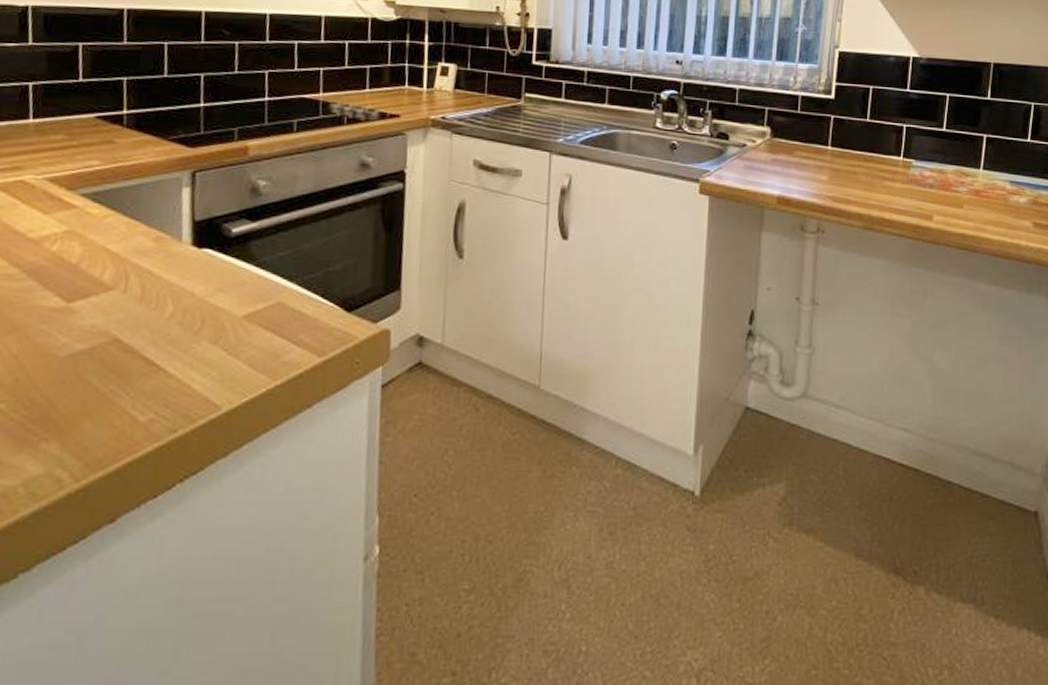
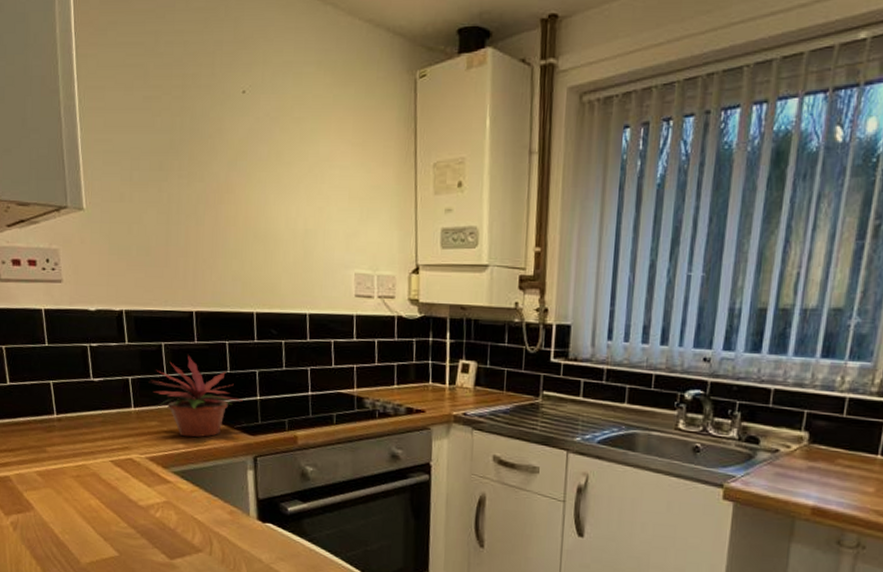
potted plant: none [60,56,182,153] -> present [151,354,243,438]

